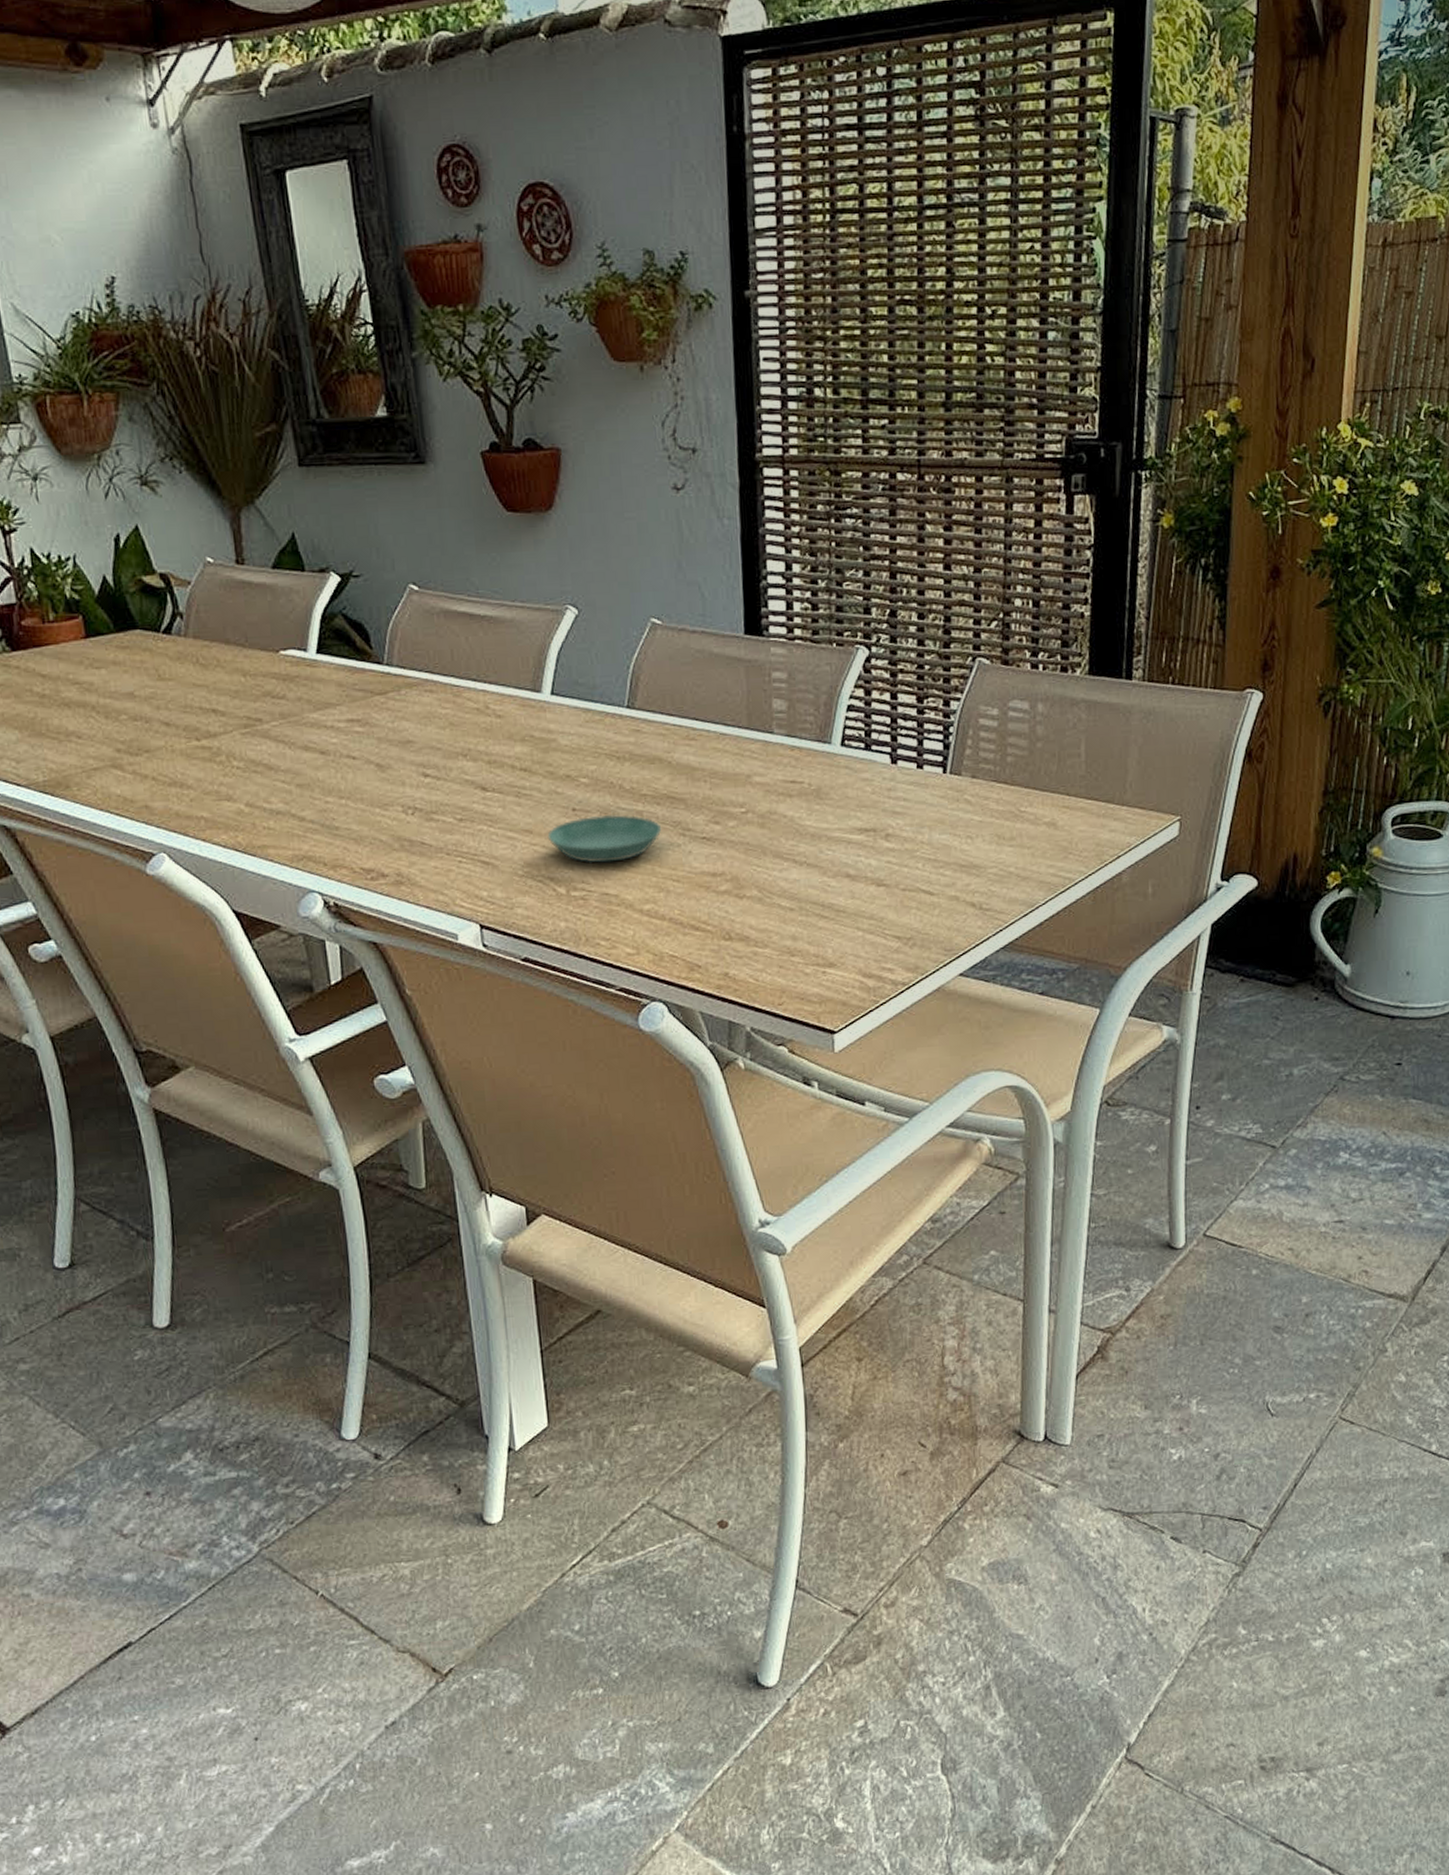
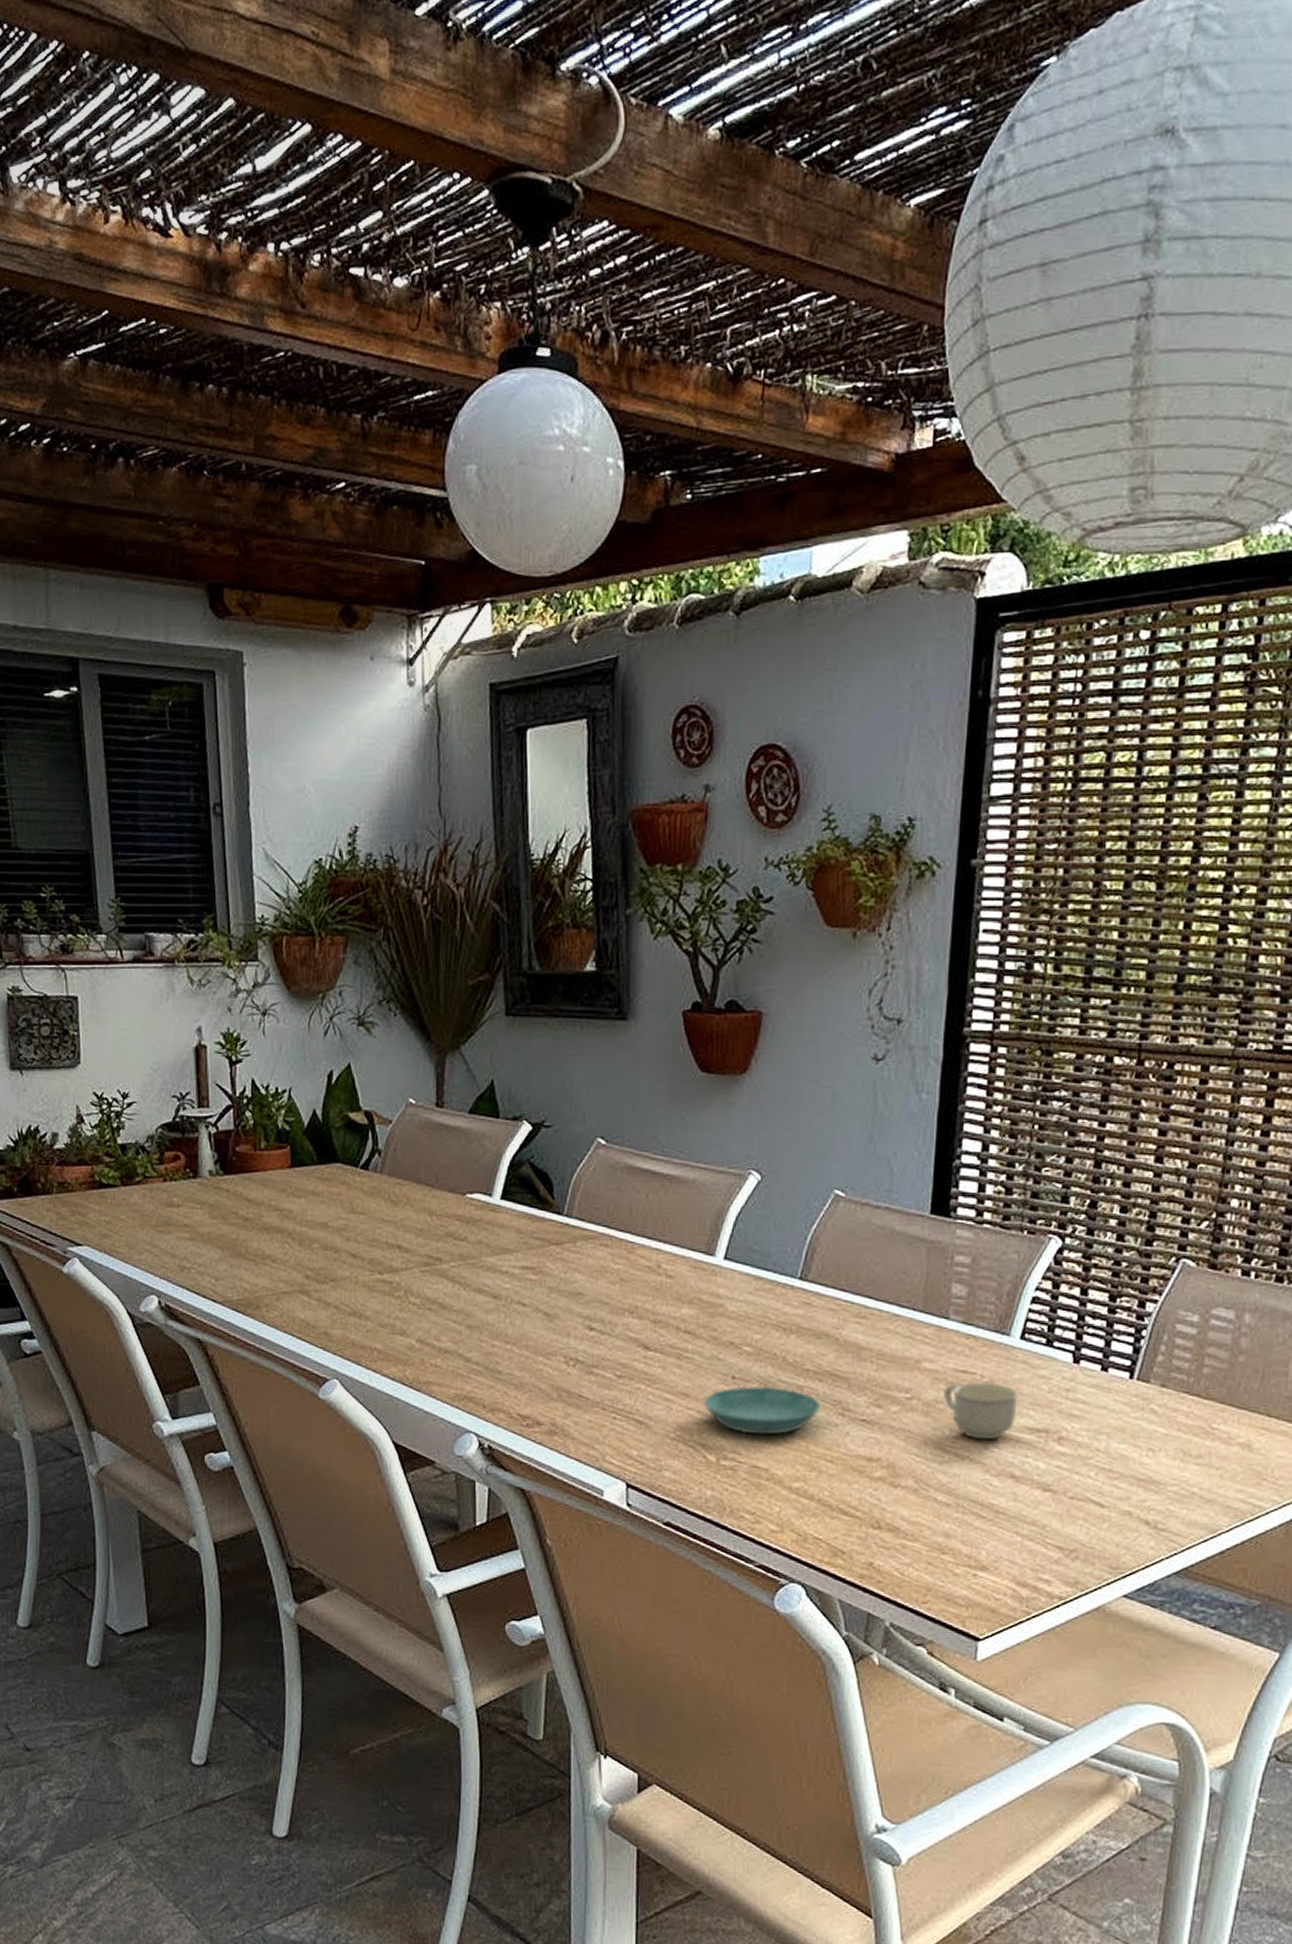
cup: none [776,790,846,845] -> present [944,1382,1020,1440]

